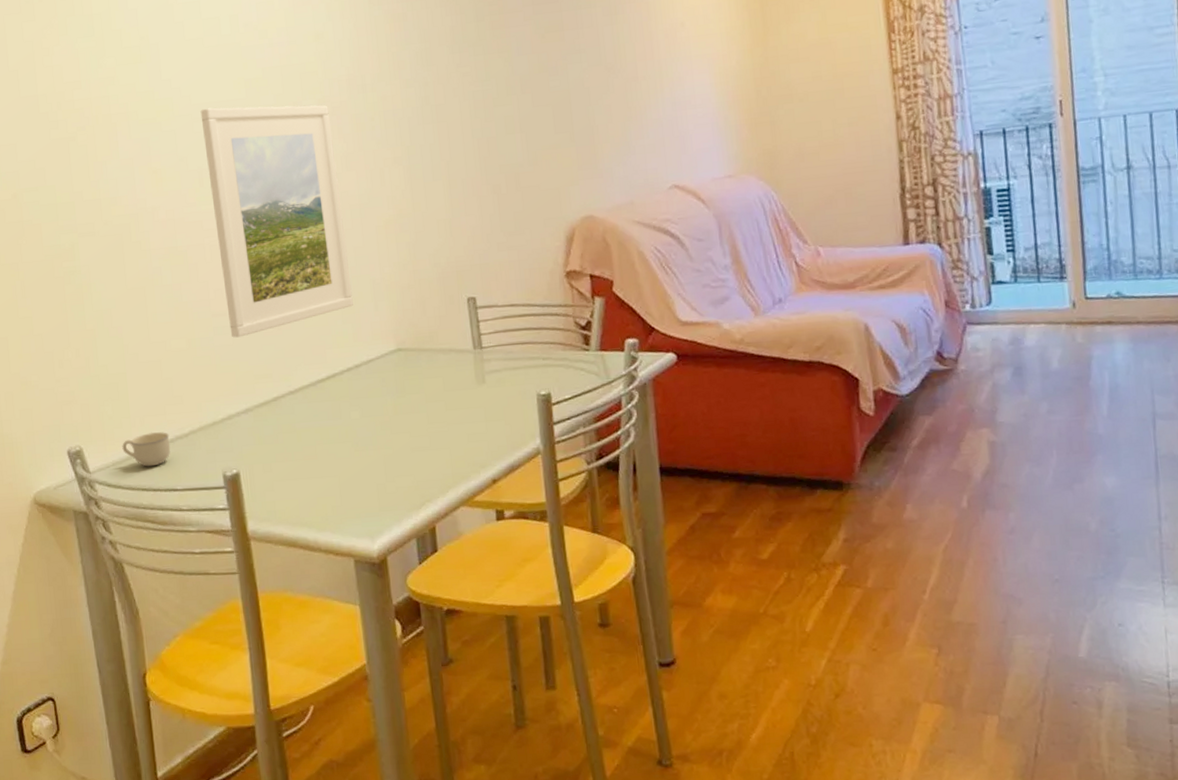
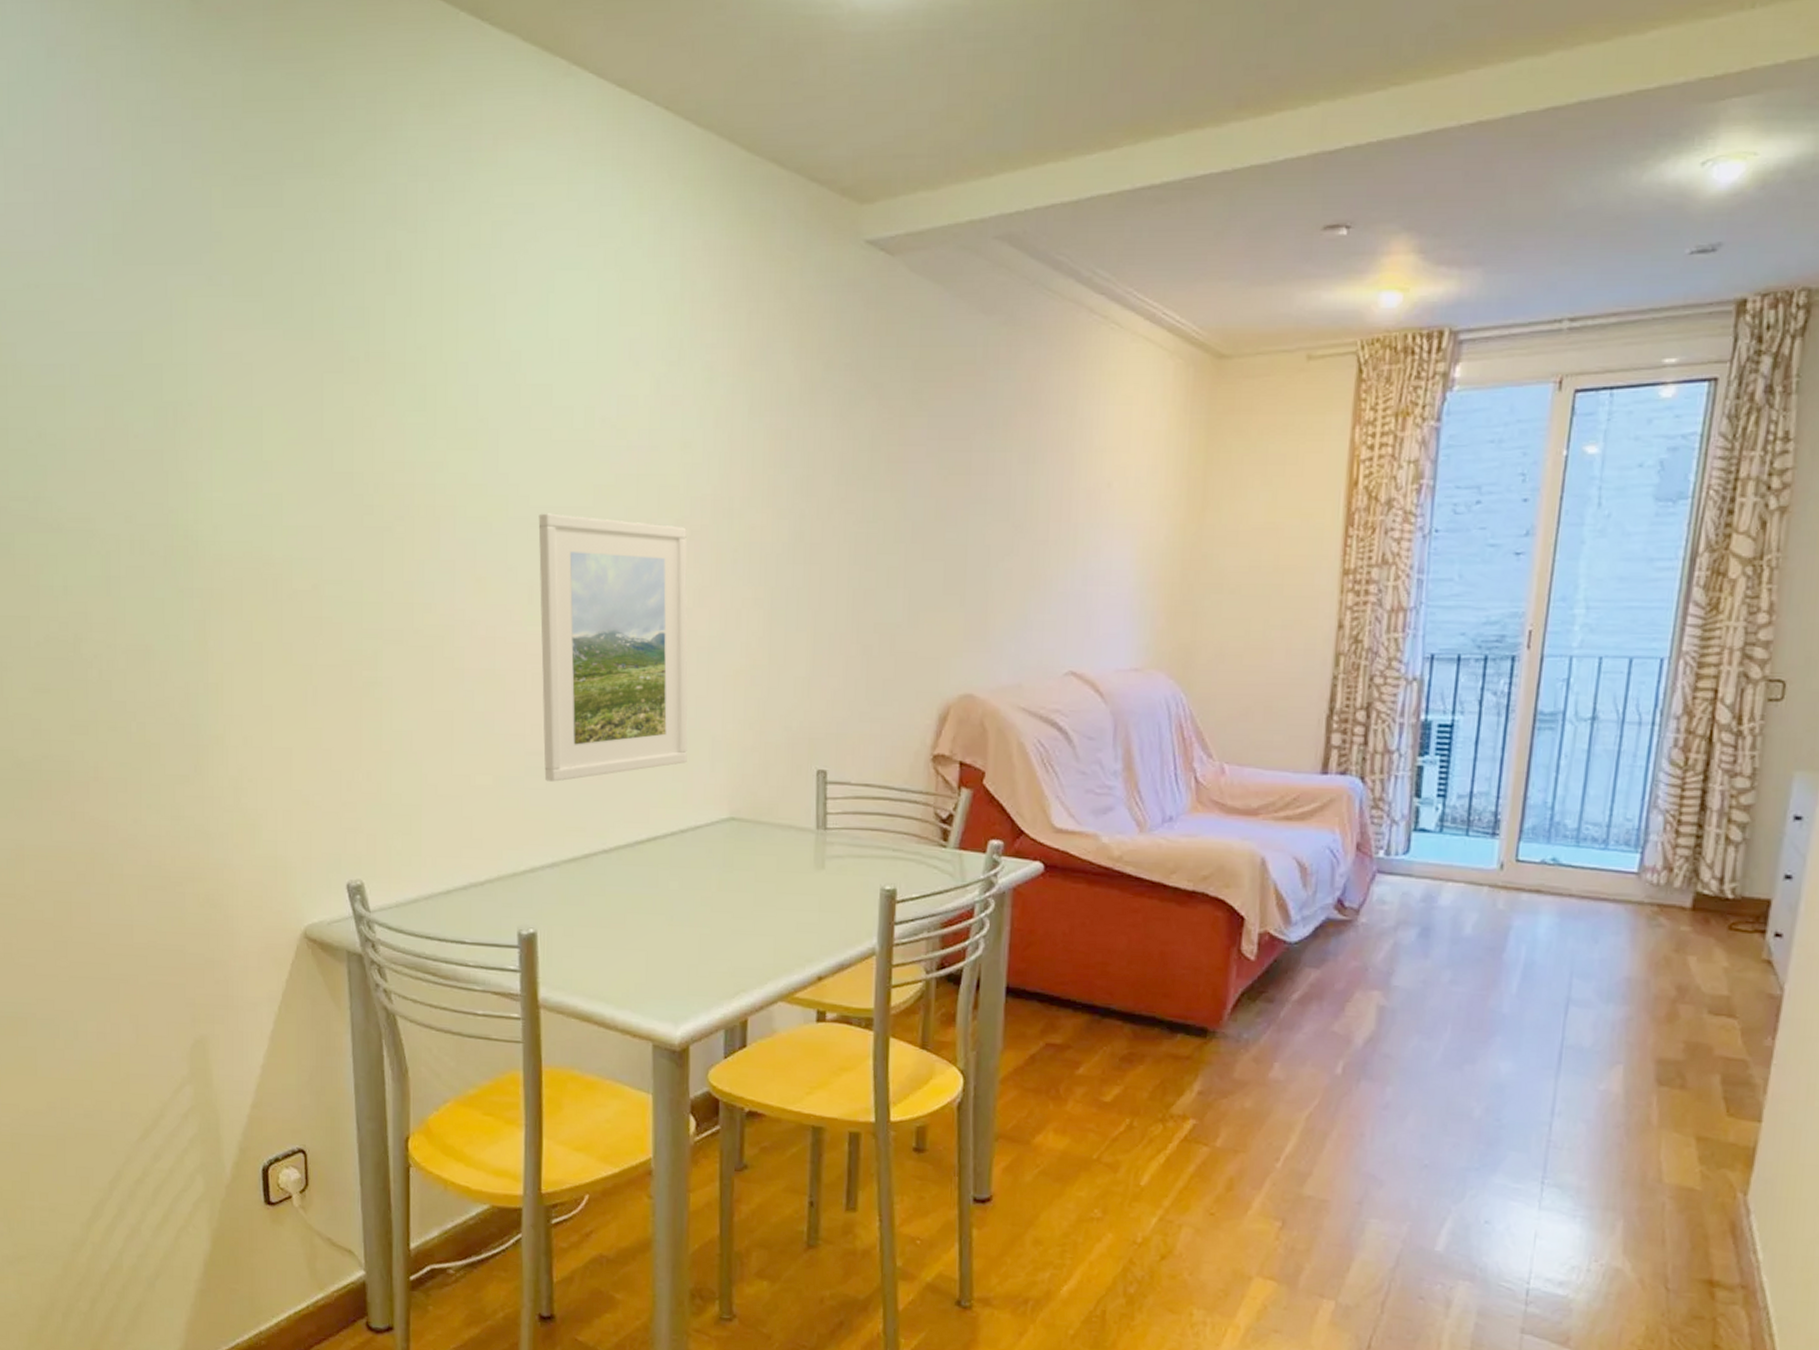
cup: present [122,432,171,467] -> none [408,875,463,914]

